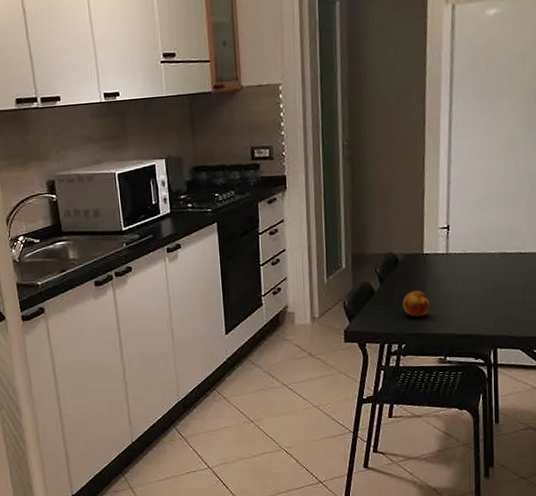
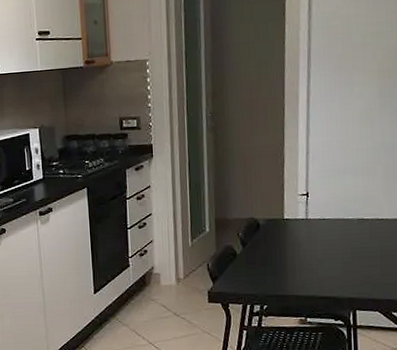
fruit: present [402,290,430,317] -> none [264,254,291,280]

